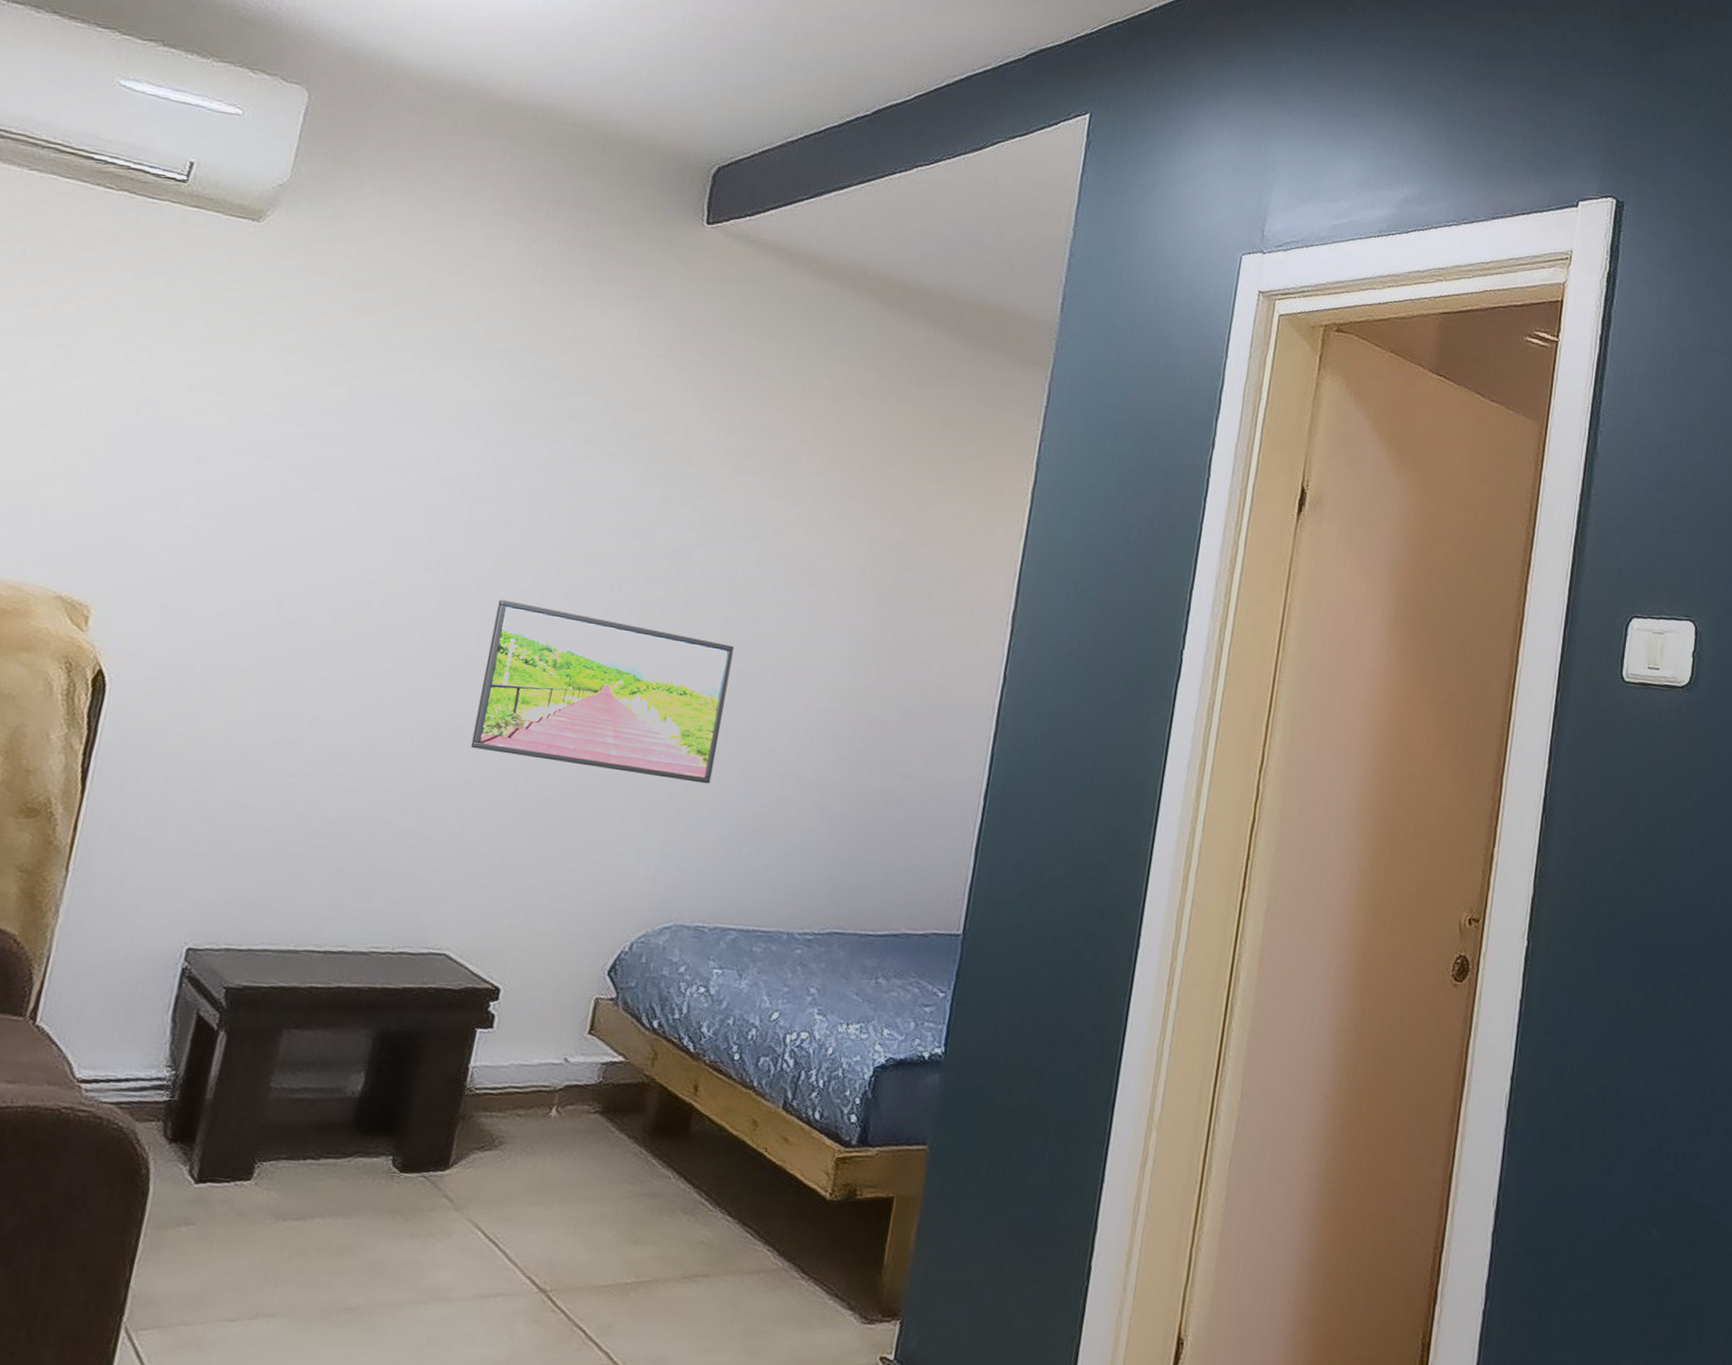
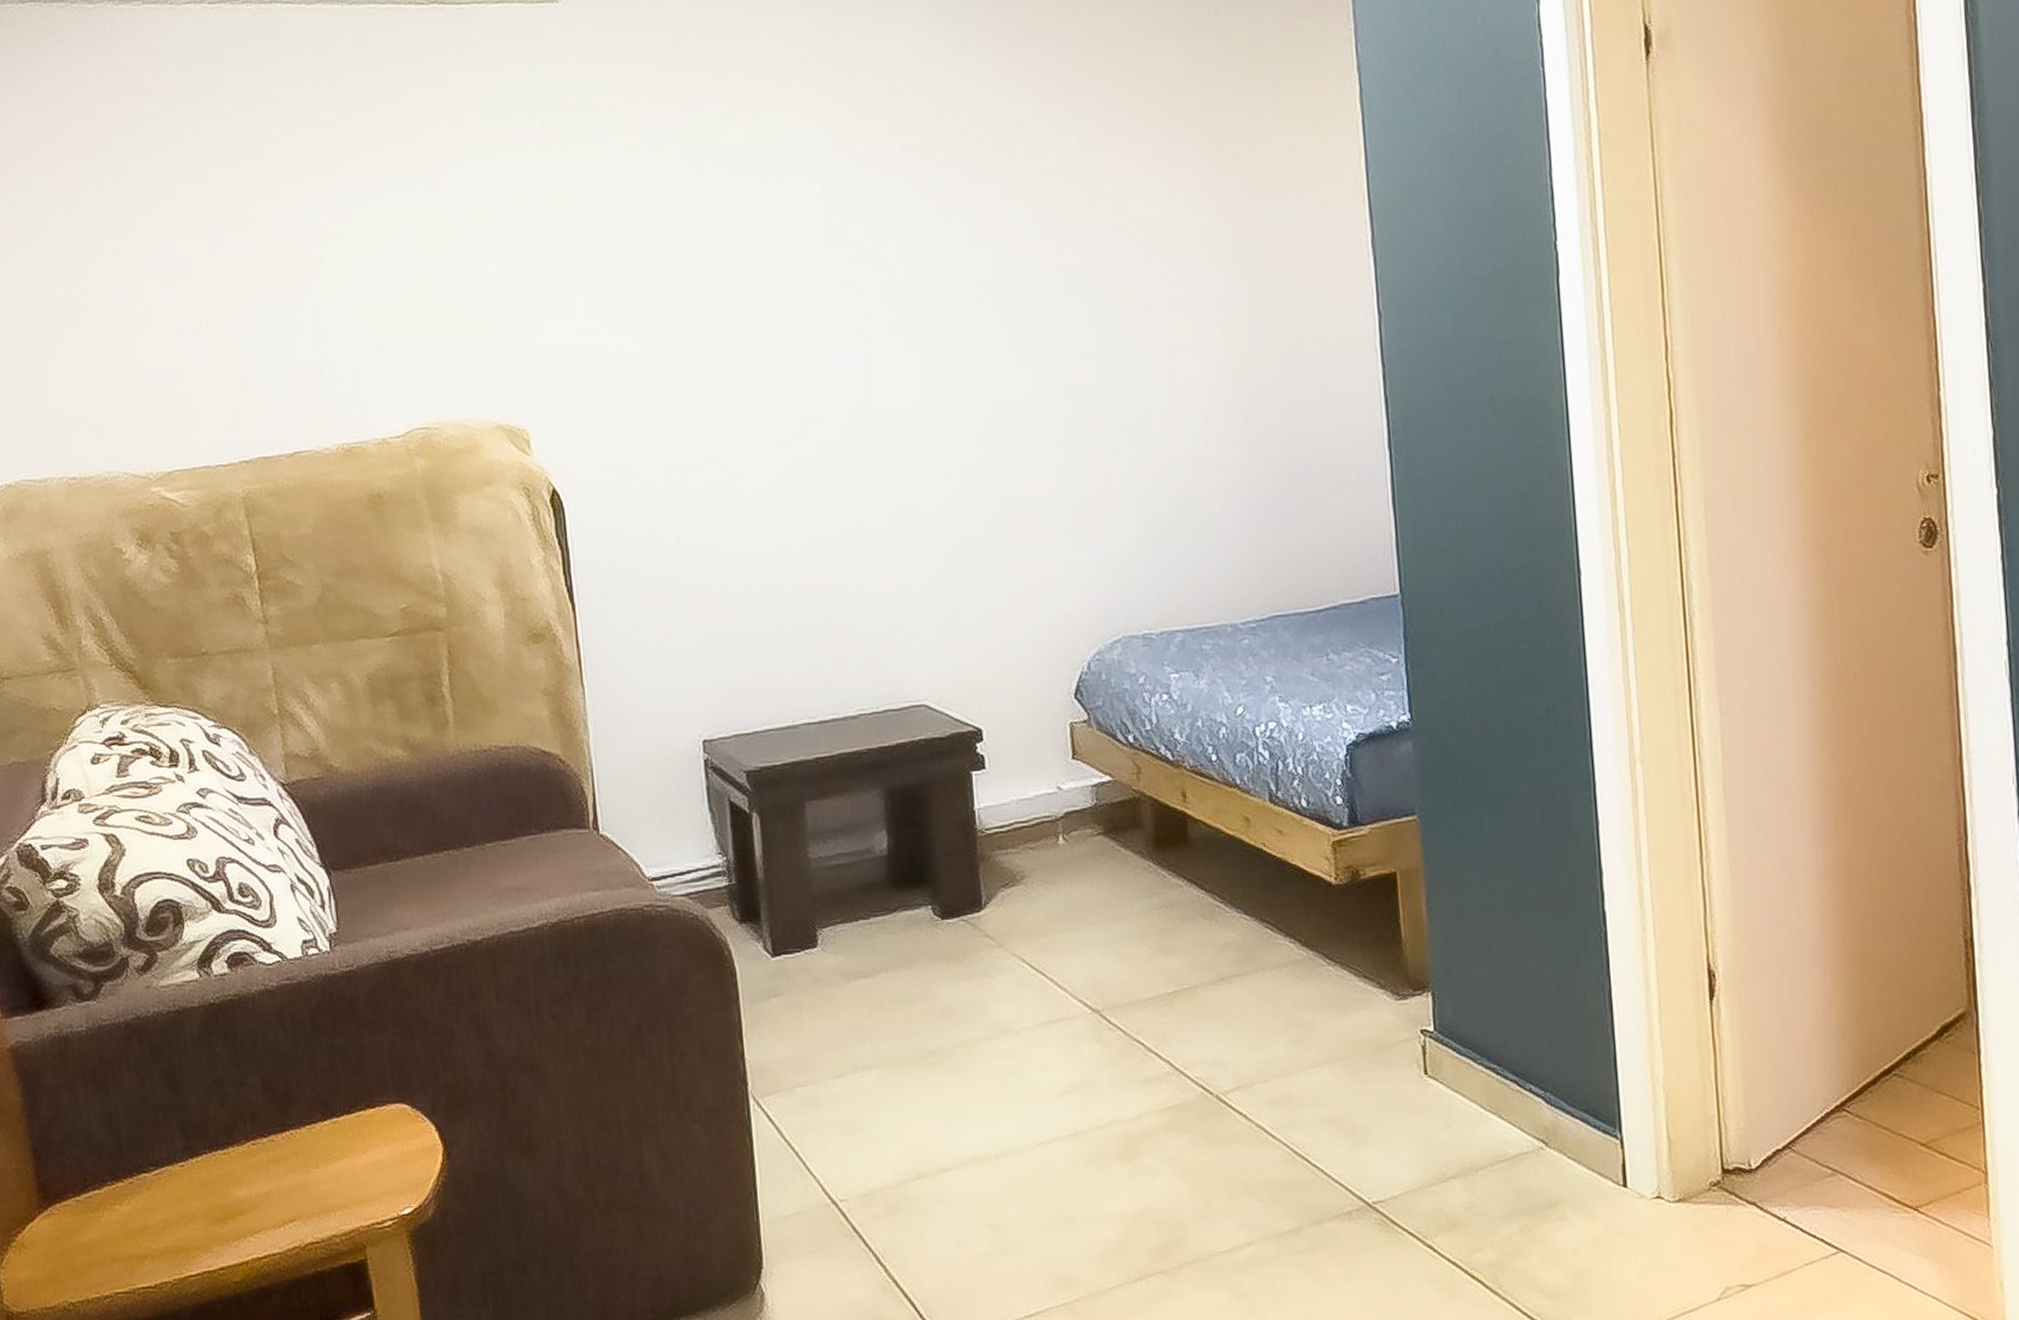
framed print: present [470,599,735,784] -> none [878,338,1120,497]

